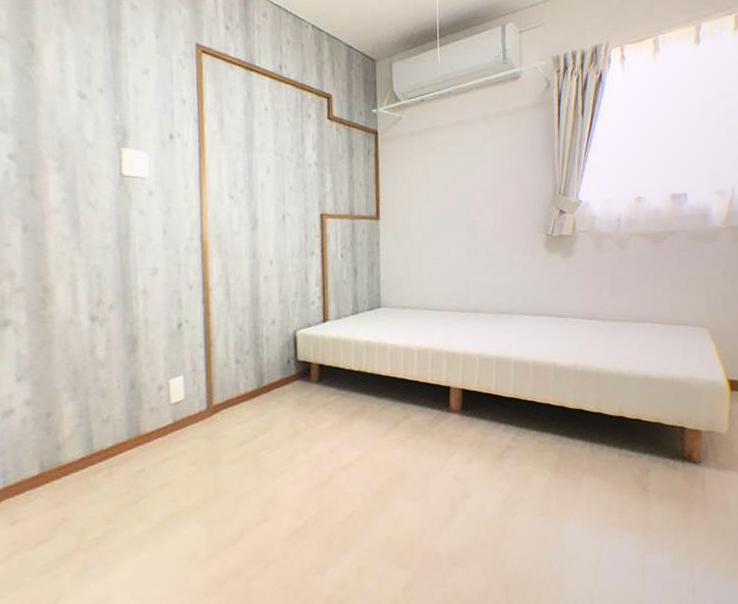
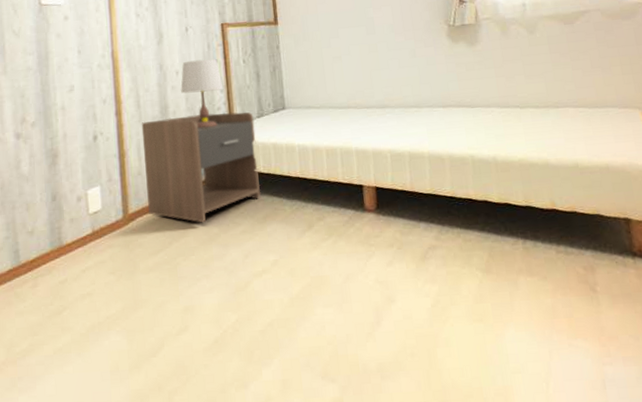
nightstand: none [230,307,351,417] -> present [141,112,261,223]
table lamp: none [274,250,319,322] -> present [181,59,224,129]

